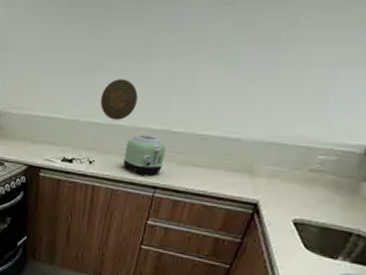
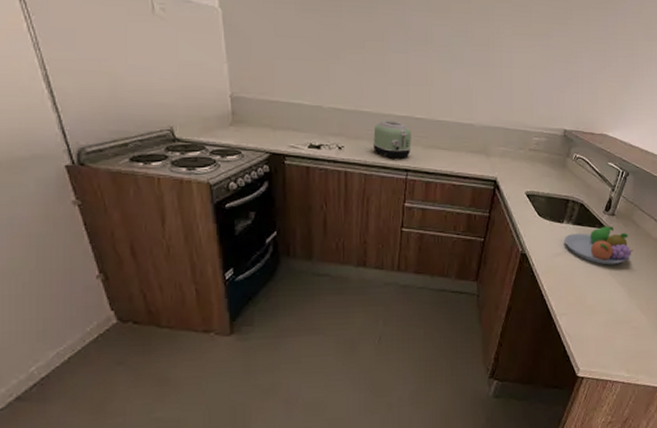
decorative plate: present [100,79,138,120] -> none [342,68,378,107]

